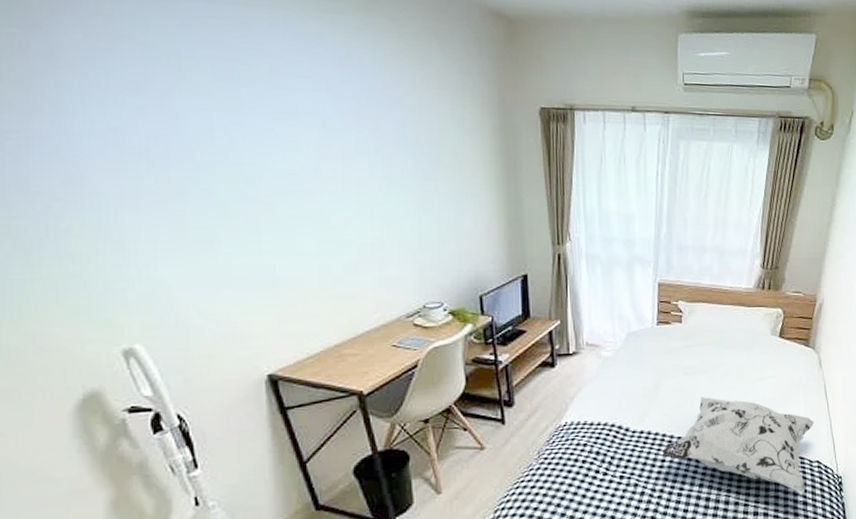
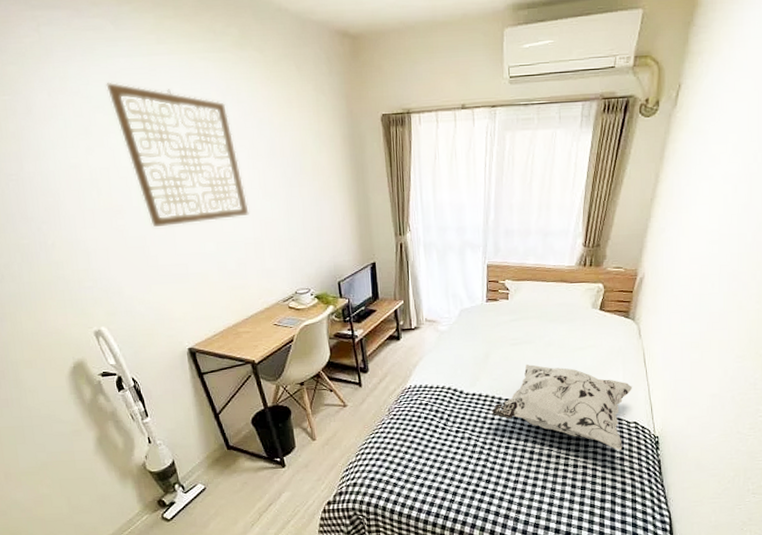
wall art: none [175,29,367,217] -> present [106,82,249,228]

